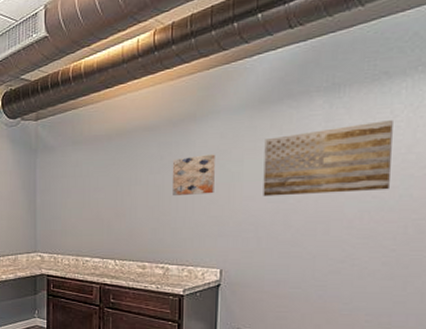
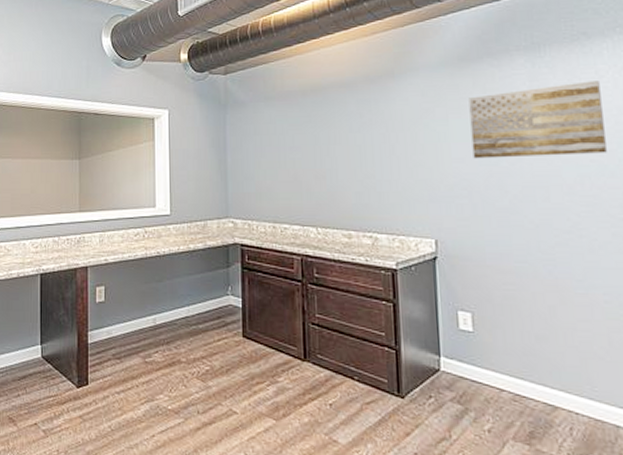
wall art: present [172,154,215,197] -> none [372,113,420,157]

